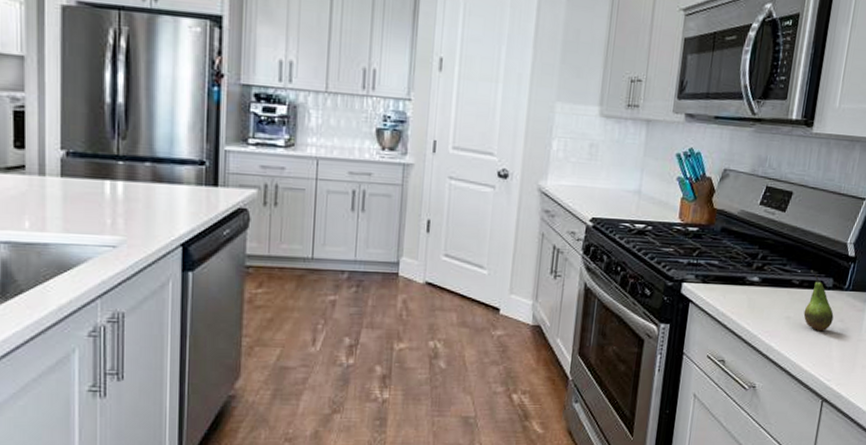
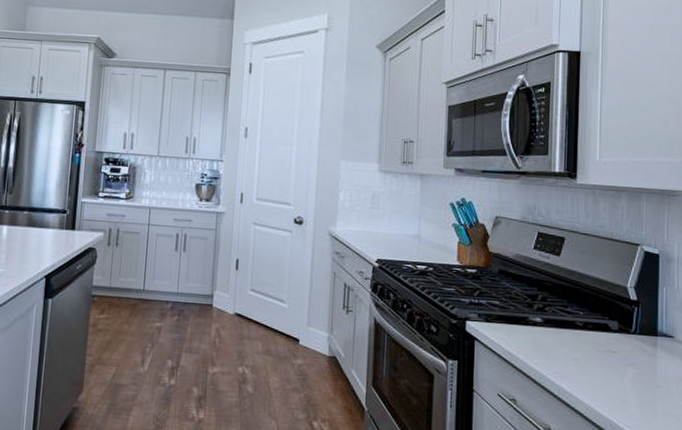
fruit: present [803,270,834,331] -> none [592,312,624,374]

